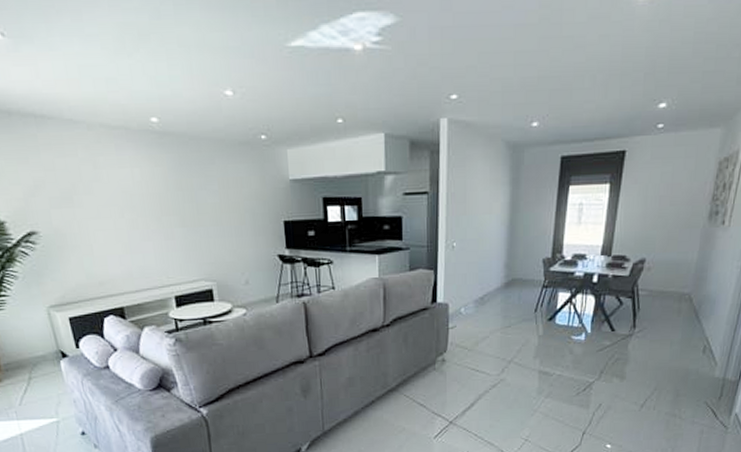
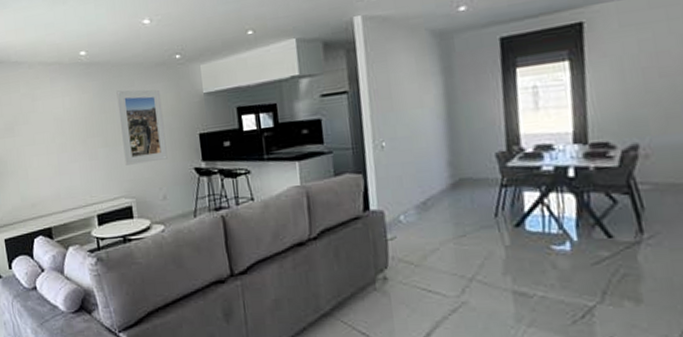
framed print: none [195,167,251,248] -> present [116,89,168,165]

